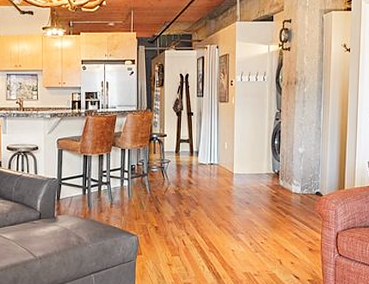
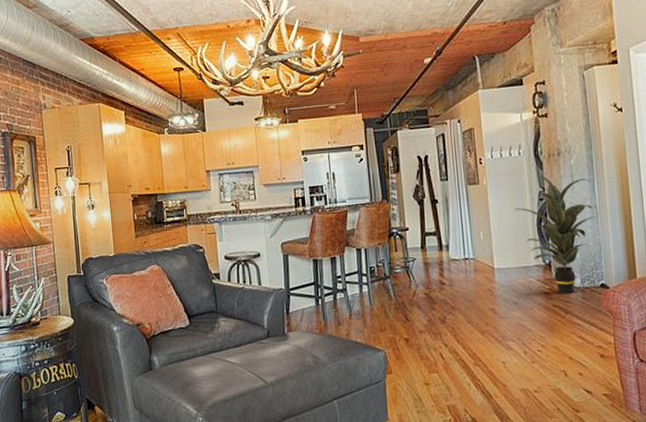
indoor plant: none [254,100,319,198] -> present [514,176,596,294]

